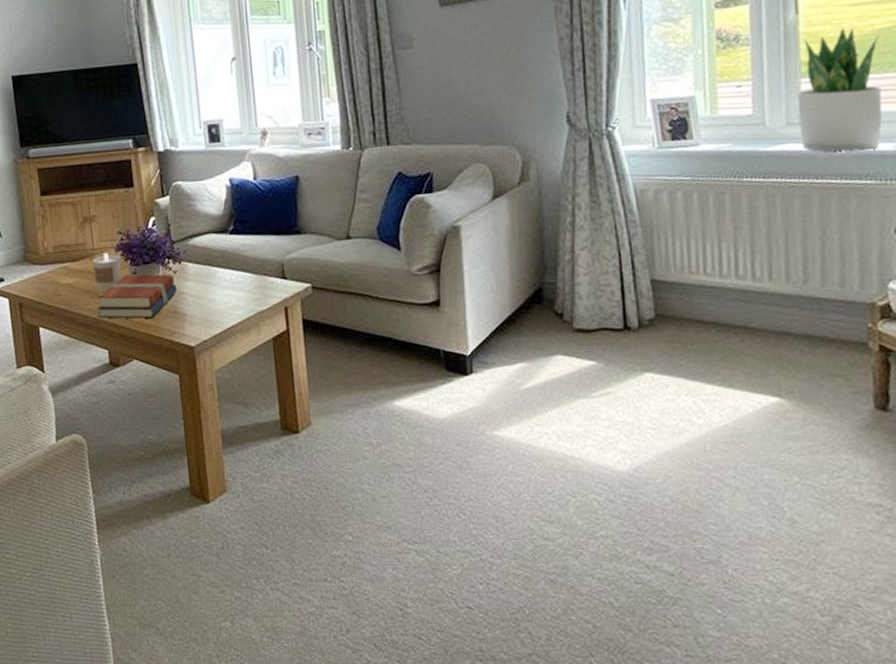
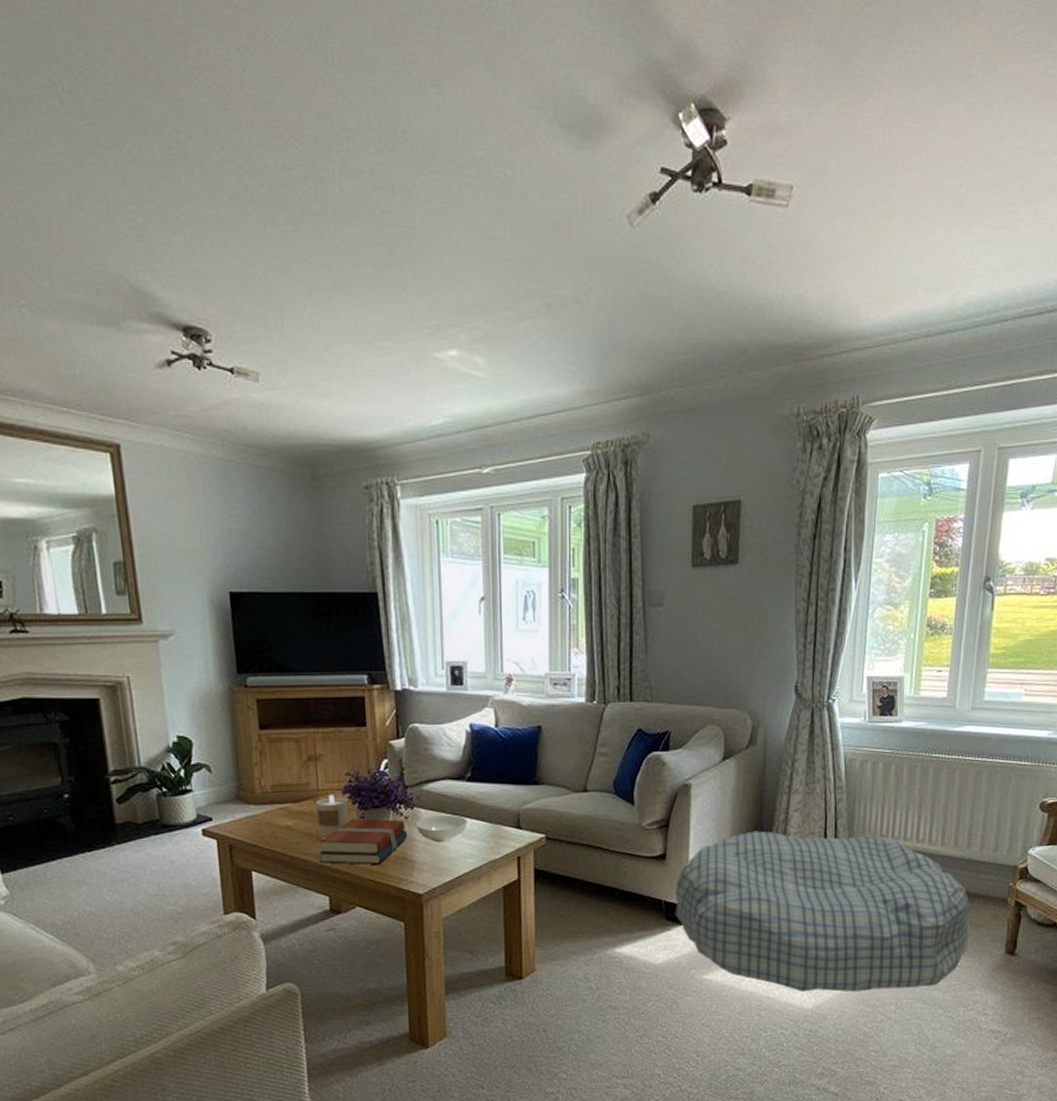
bowl: none [183,267,234,296] -> present [415,814,468,843]
dog bed: none [453,272,823,453] -> present [675,830,971,992]
planter: present [797,28,883,152] -> none [981,627,1052,737]

